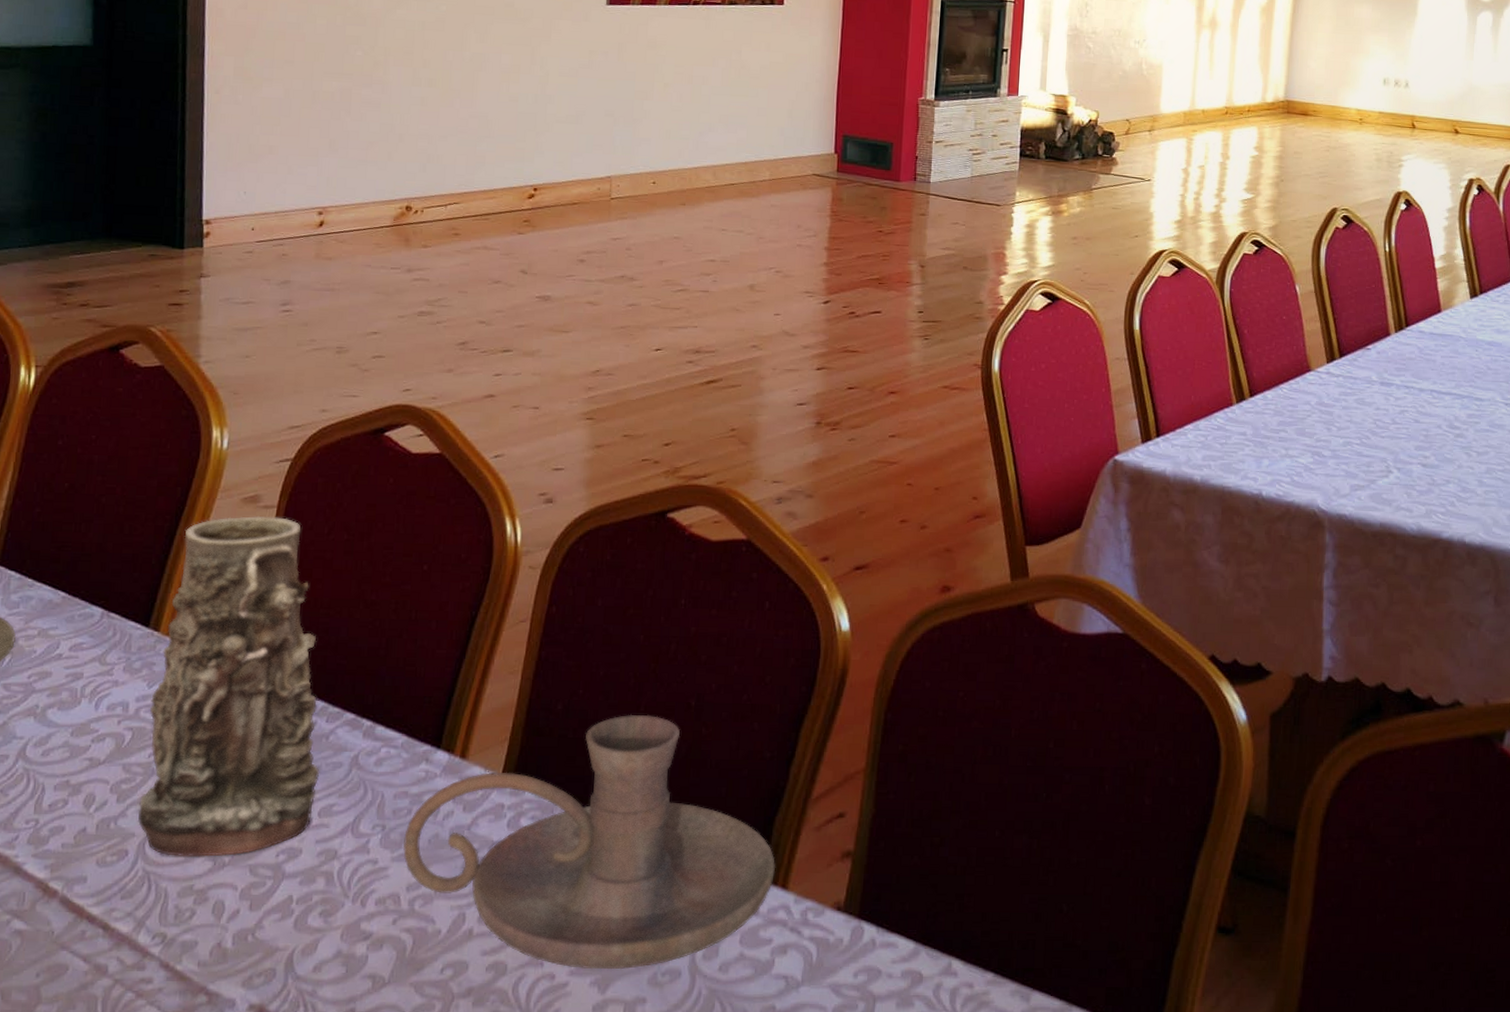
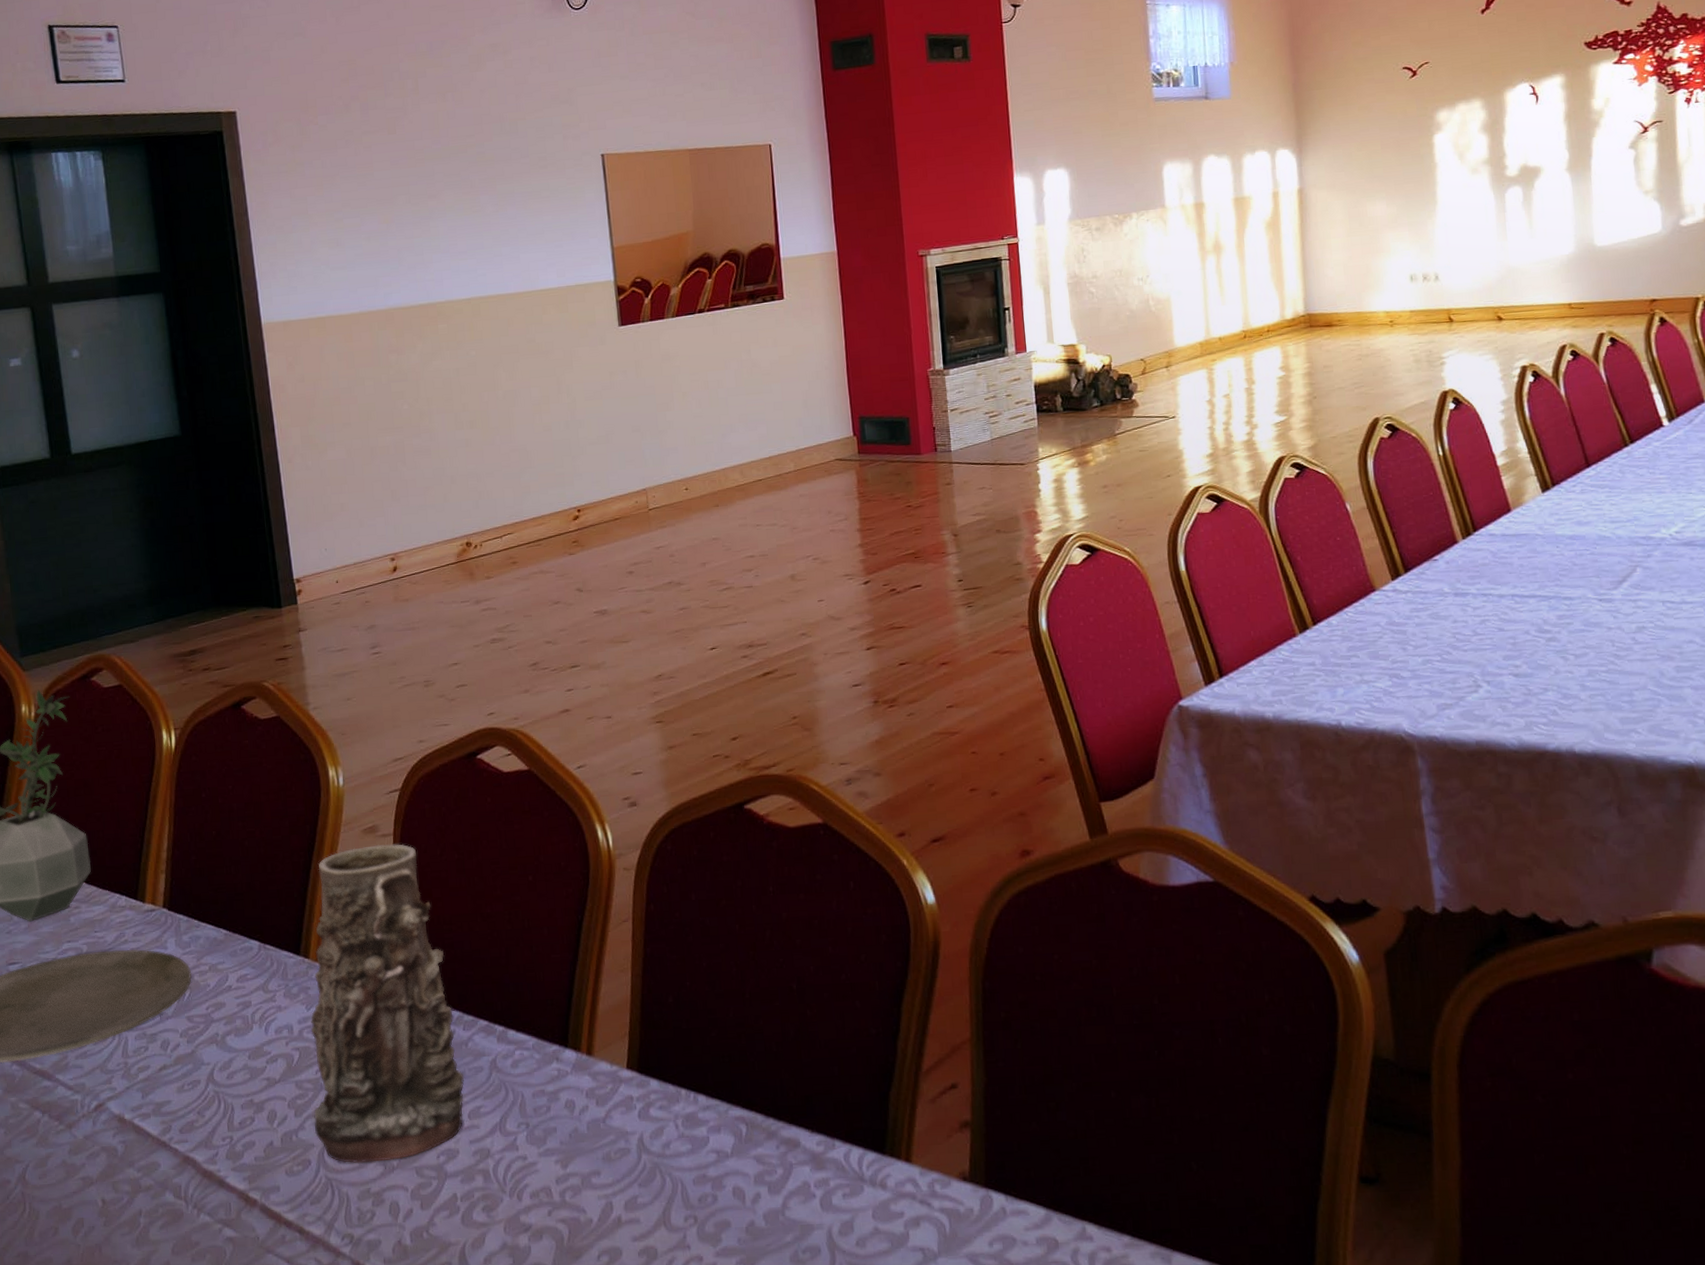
candle holder: present [402,714,776,970] -> none [546,1000,897,1250]

